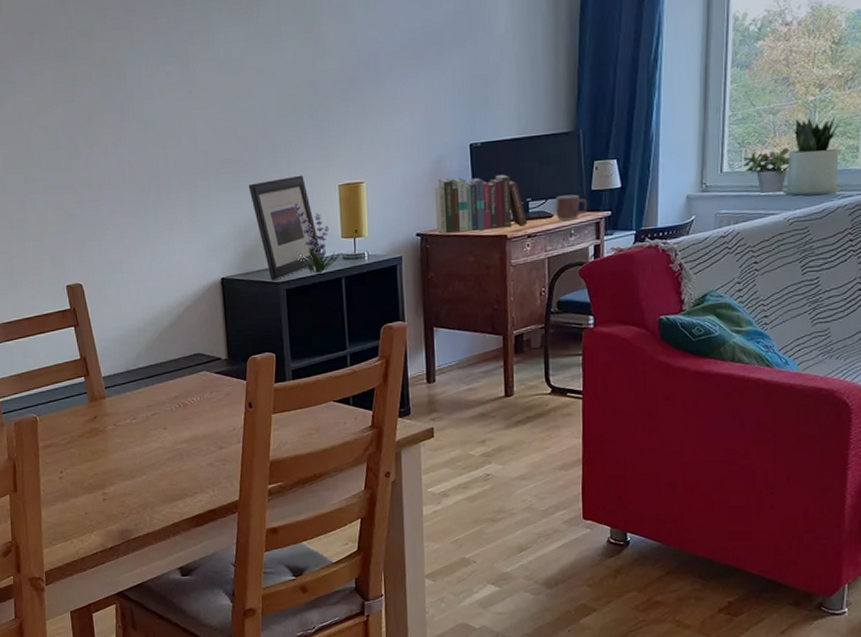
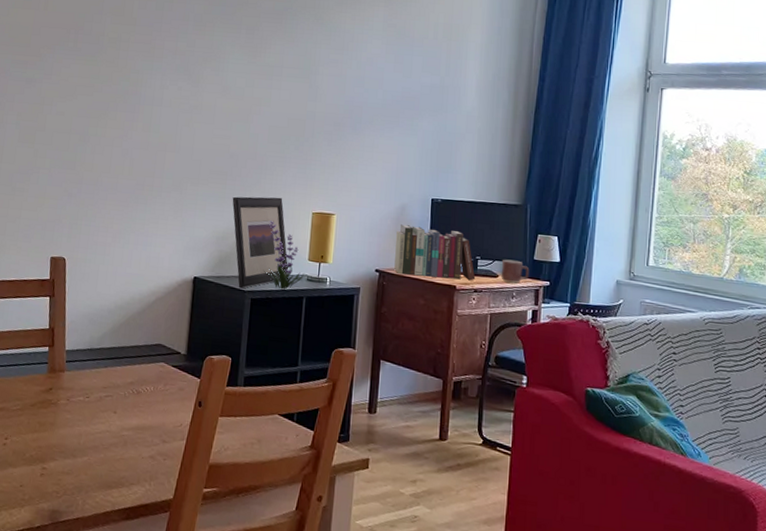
potted plant: present [742,148,790,195] -> none [666,252,707,294]
planter: present [782,117,842,196] -> none [699,231,751,304]

